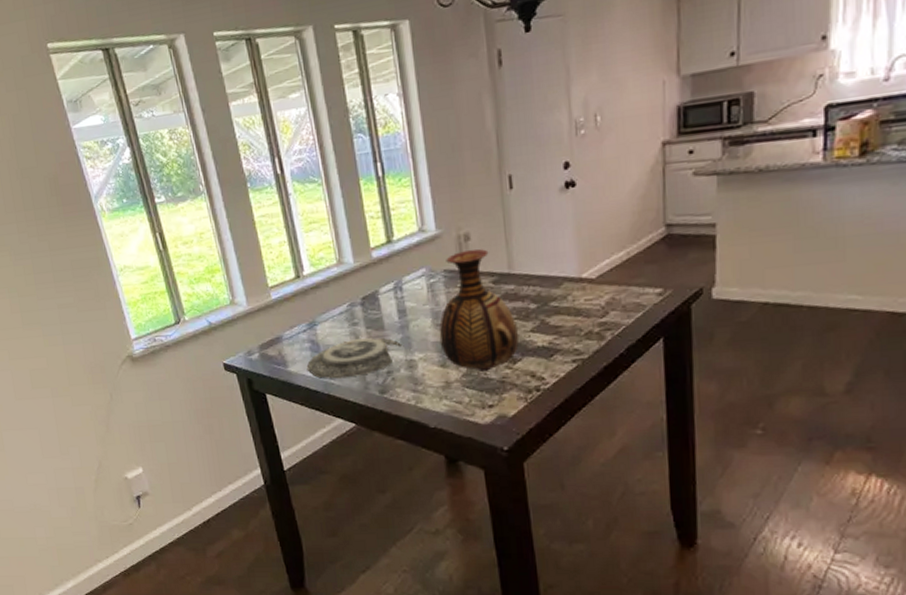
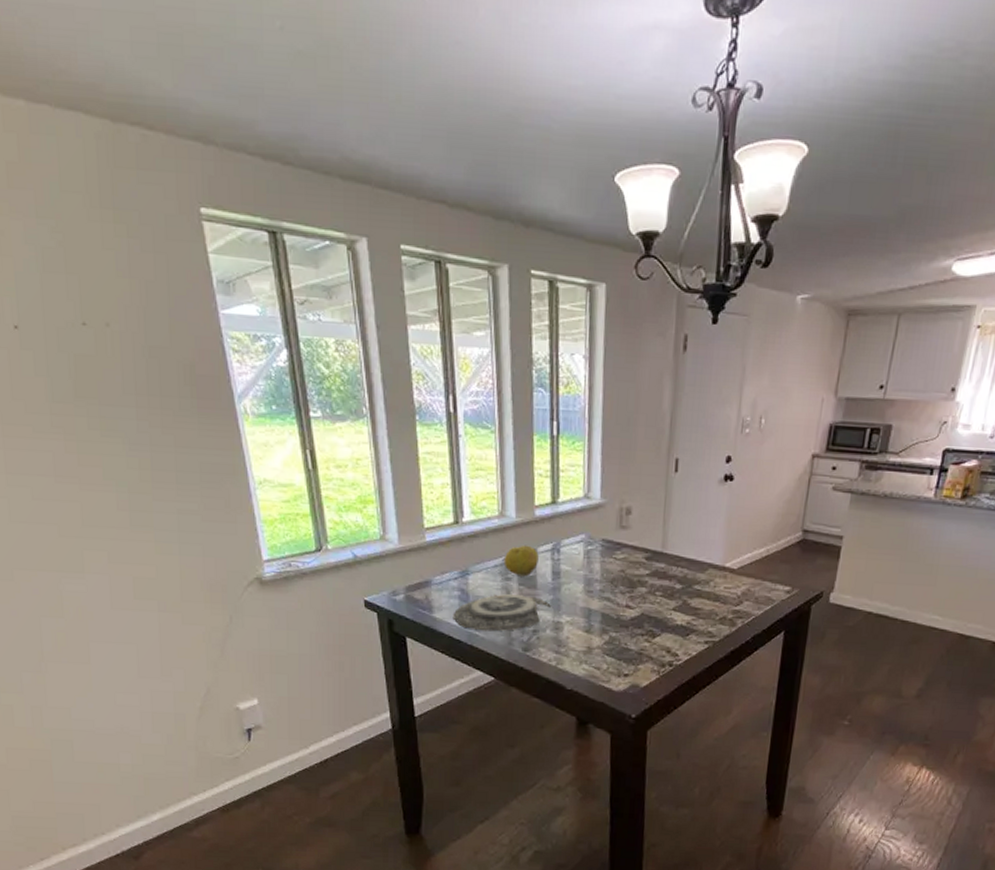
fruit: none [348,288,383,320] -> present [503,545,539,577]
vase: present [439,248,519,373] -> none [588,523,662,643]

